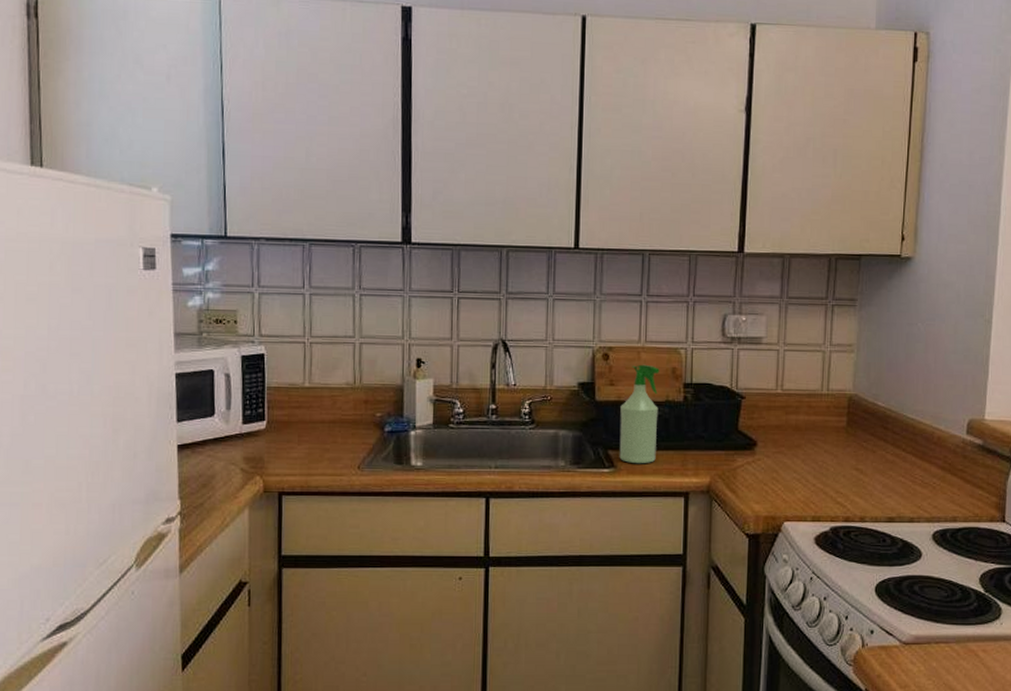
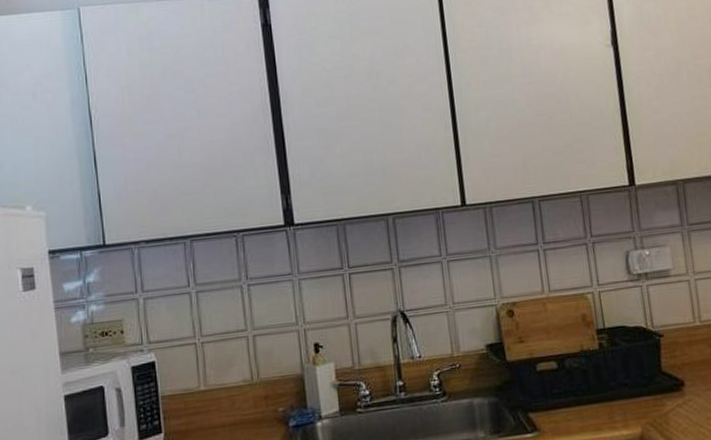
spray bottle: present [619,364,660,464] -> none [534,315,581,424]

